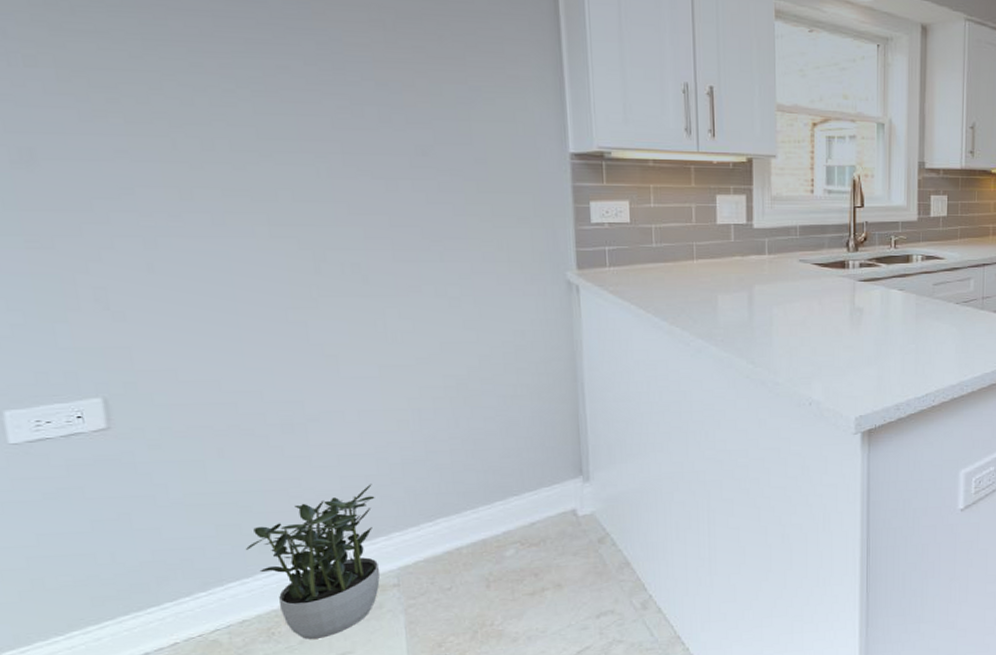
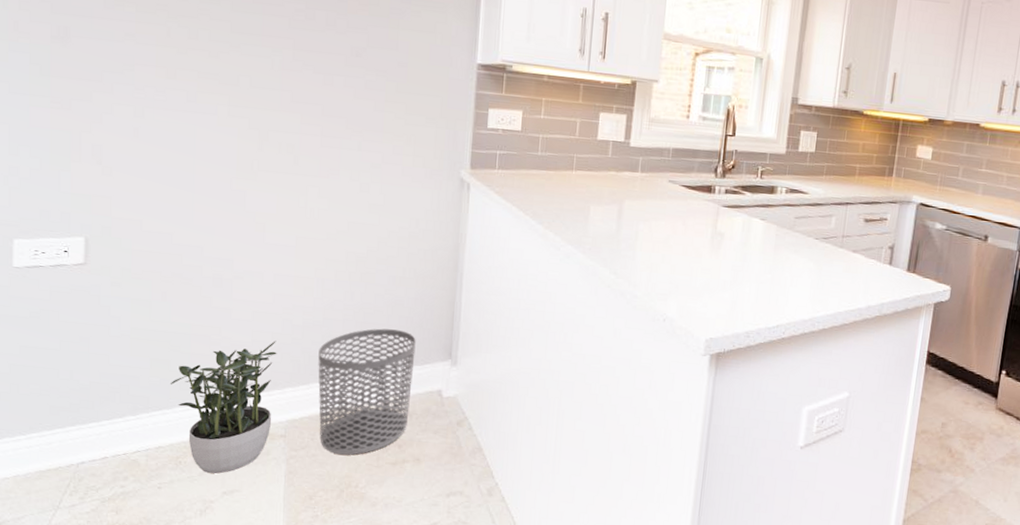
waste bin: none [425,452,542,594] -> present [318,328,416,455]

